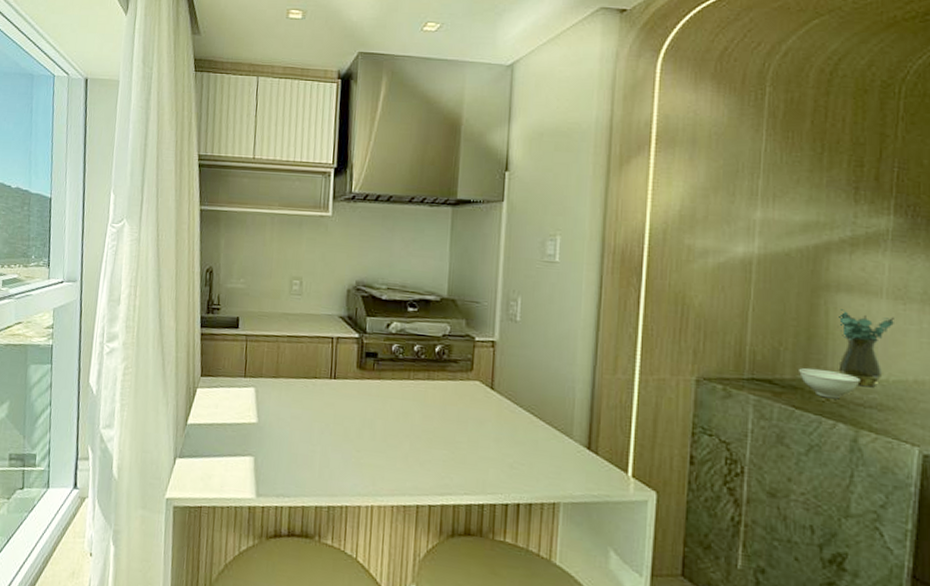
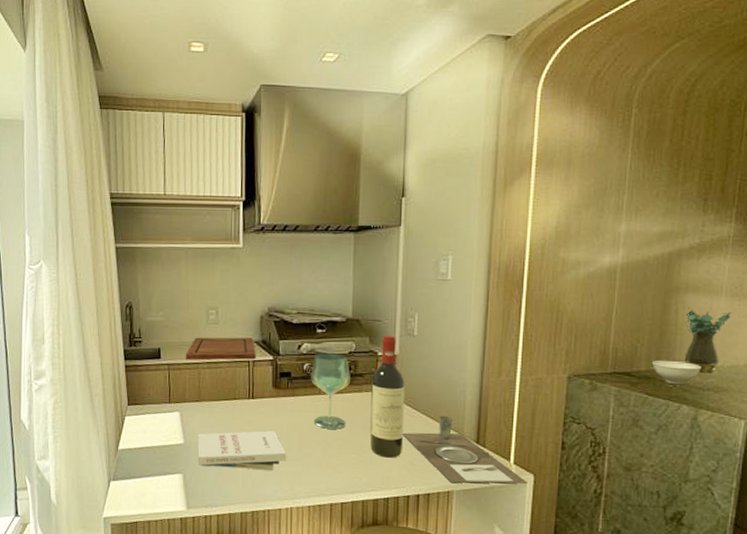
cutting board: none [264,308,341,337] -> present [185,337,256,360]
books: none [271,413,370,461] -> present [197,430,287,470]
wine glass: none [398,333,445,420] -> present [310,353,352,429]
wine bottle: none [463,319,505,458] -> present [369,335,405,458]
place setting: none [501,413,649,502] -> present [403,415,528,484]

